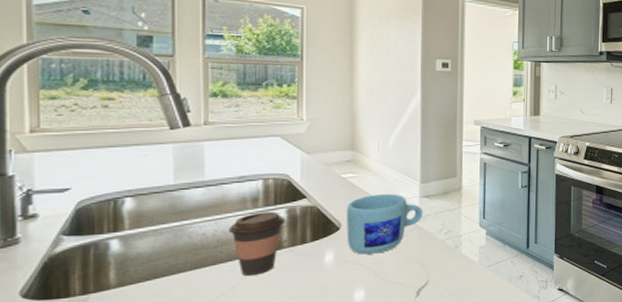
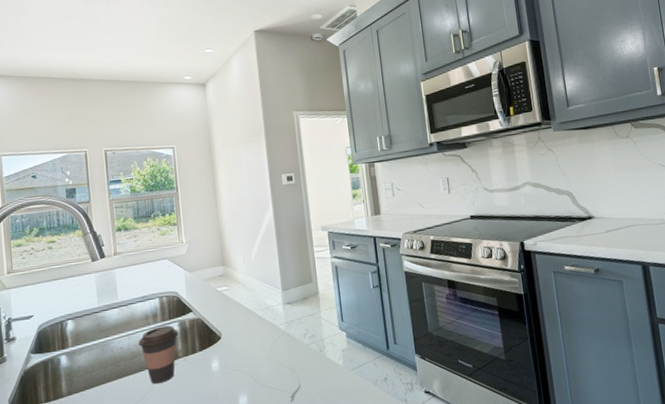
mug: present [347,193,423,255] -> none [224,302,288,362]

